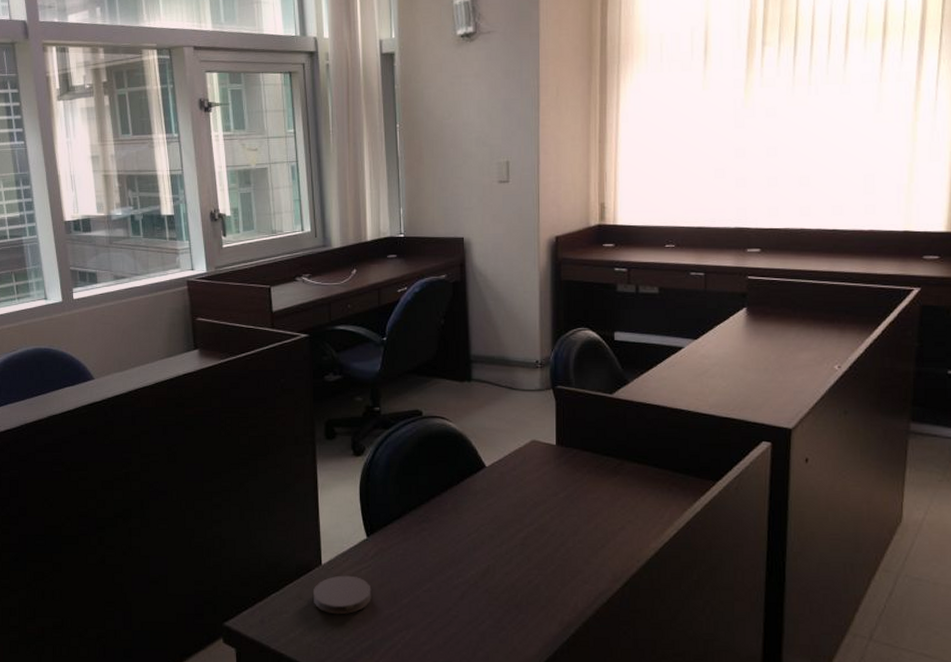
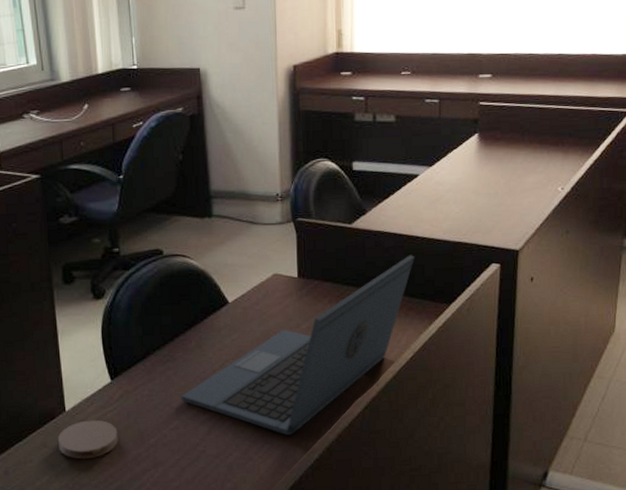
laptop: none [435,428,678,607] -> present [181,255,414,435]

